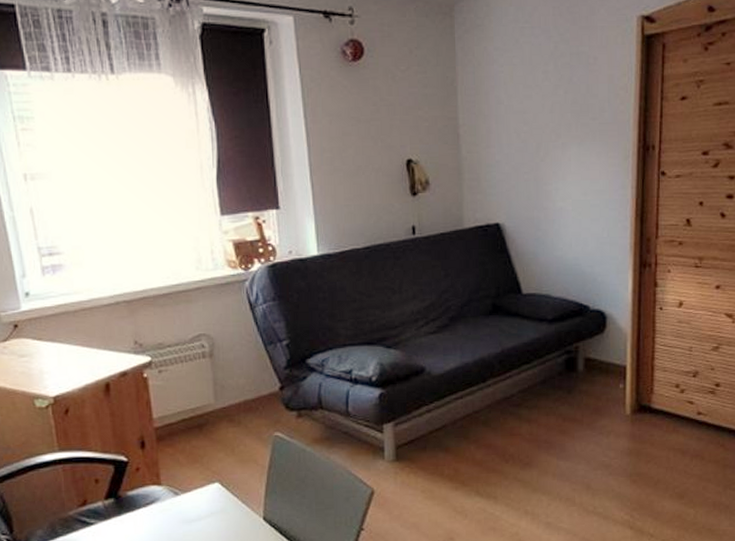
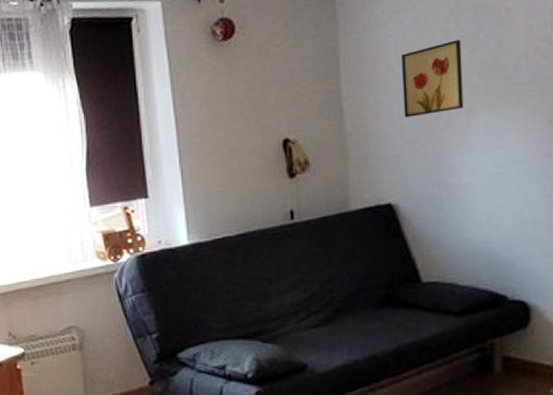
wall art: none [509,81,559,147] -> present [400,39,464,118]

